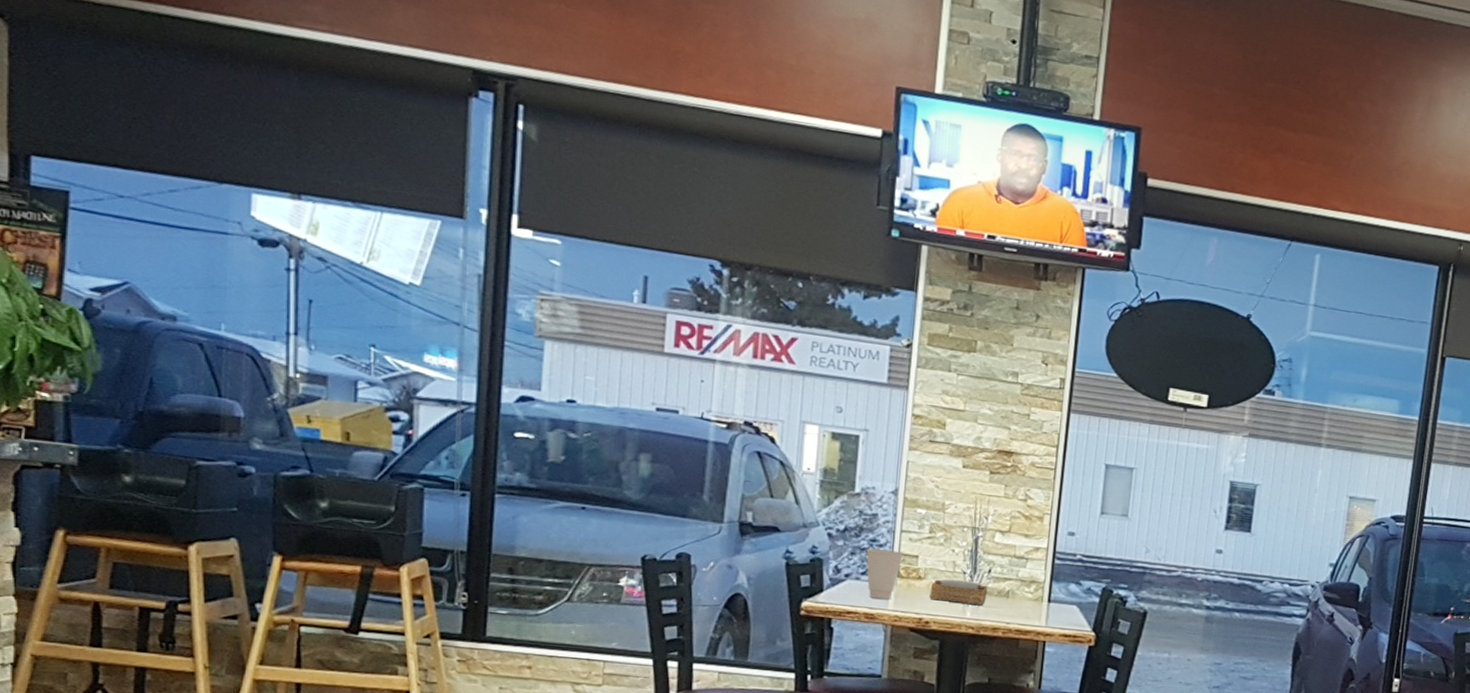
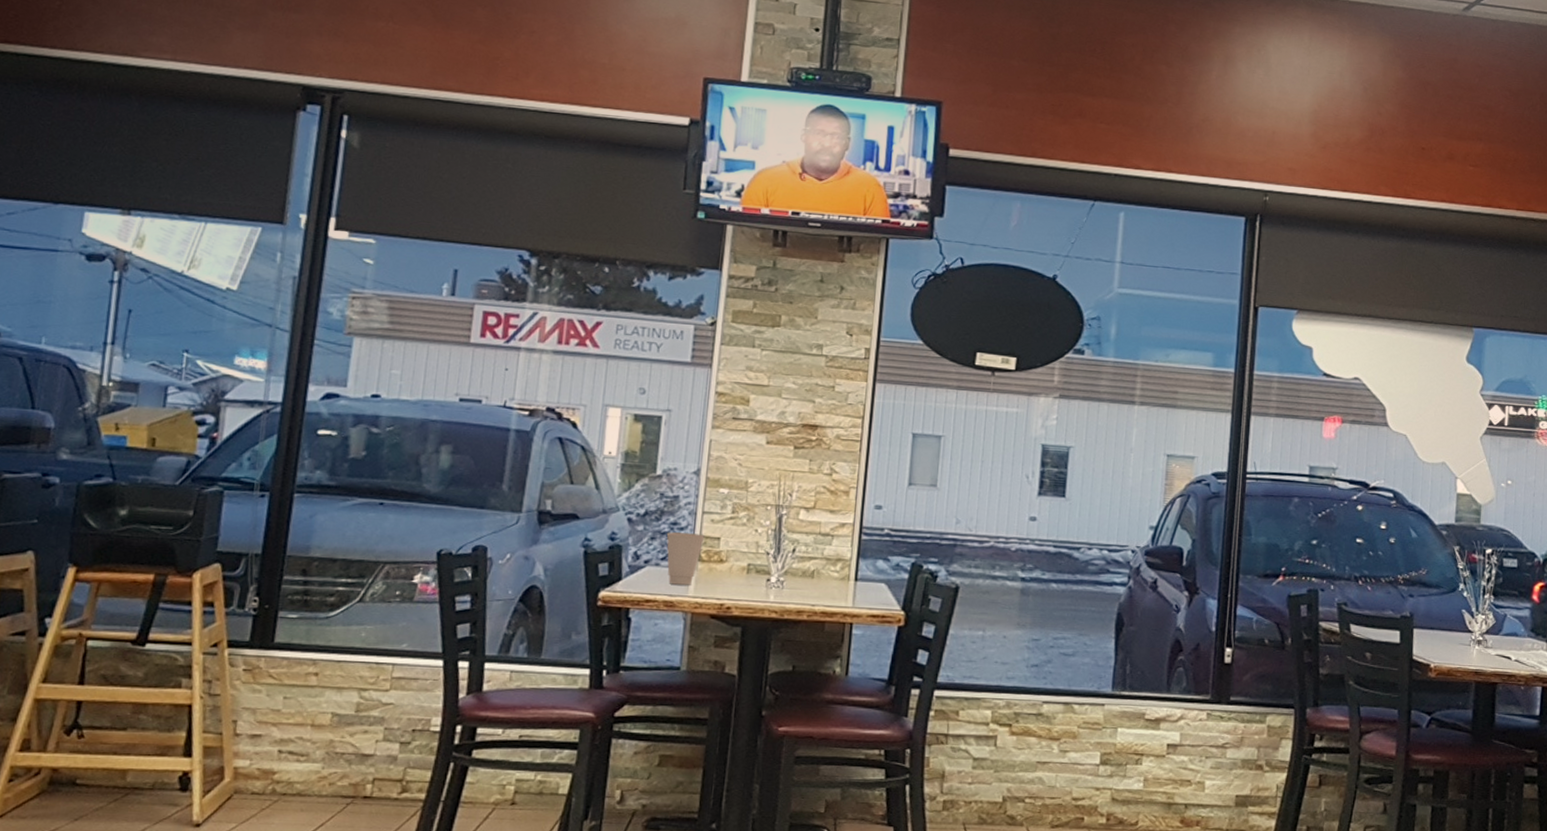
napkin holder: present [929,579,988,606] -> none [731,561,792,588]

